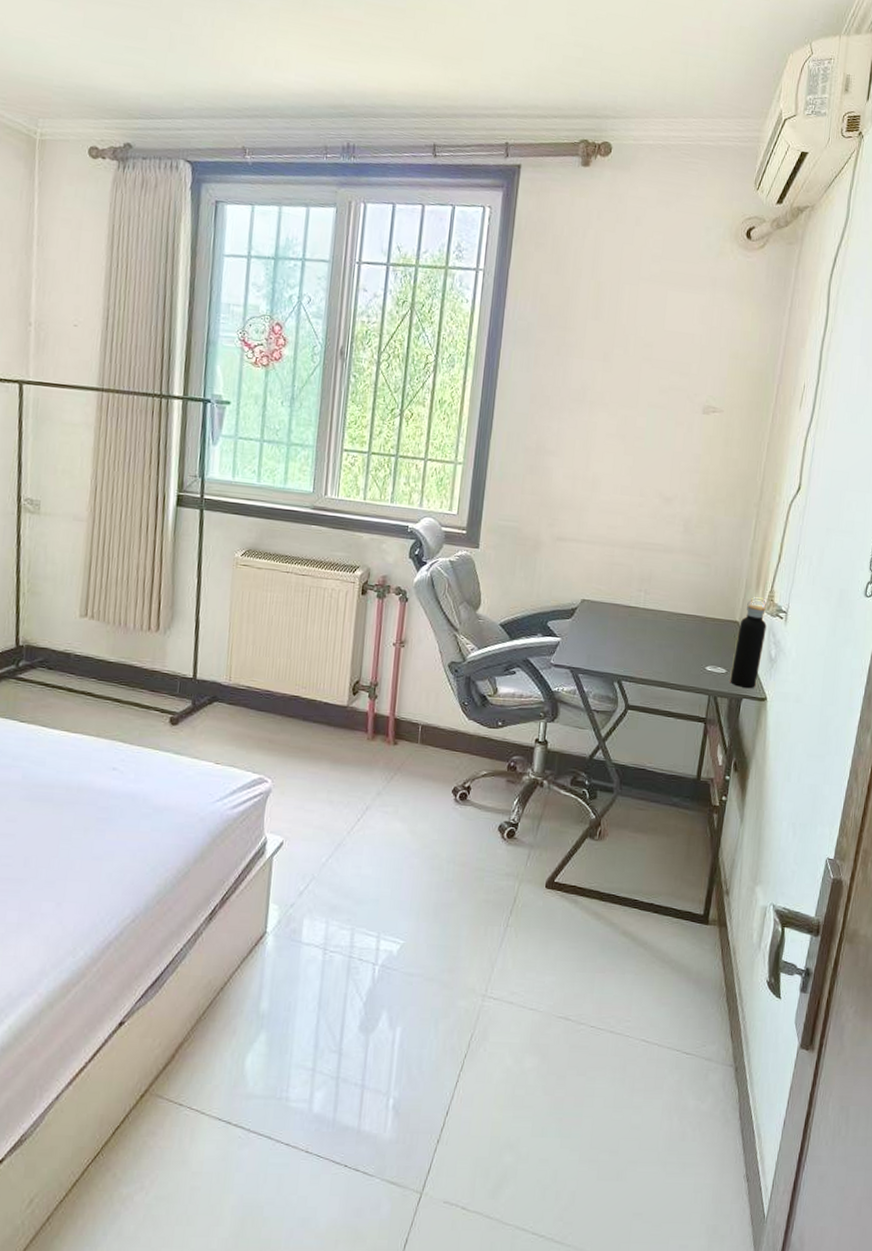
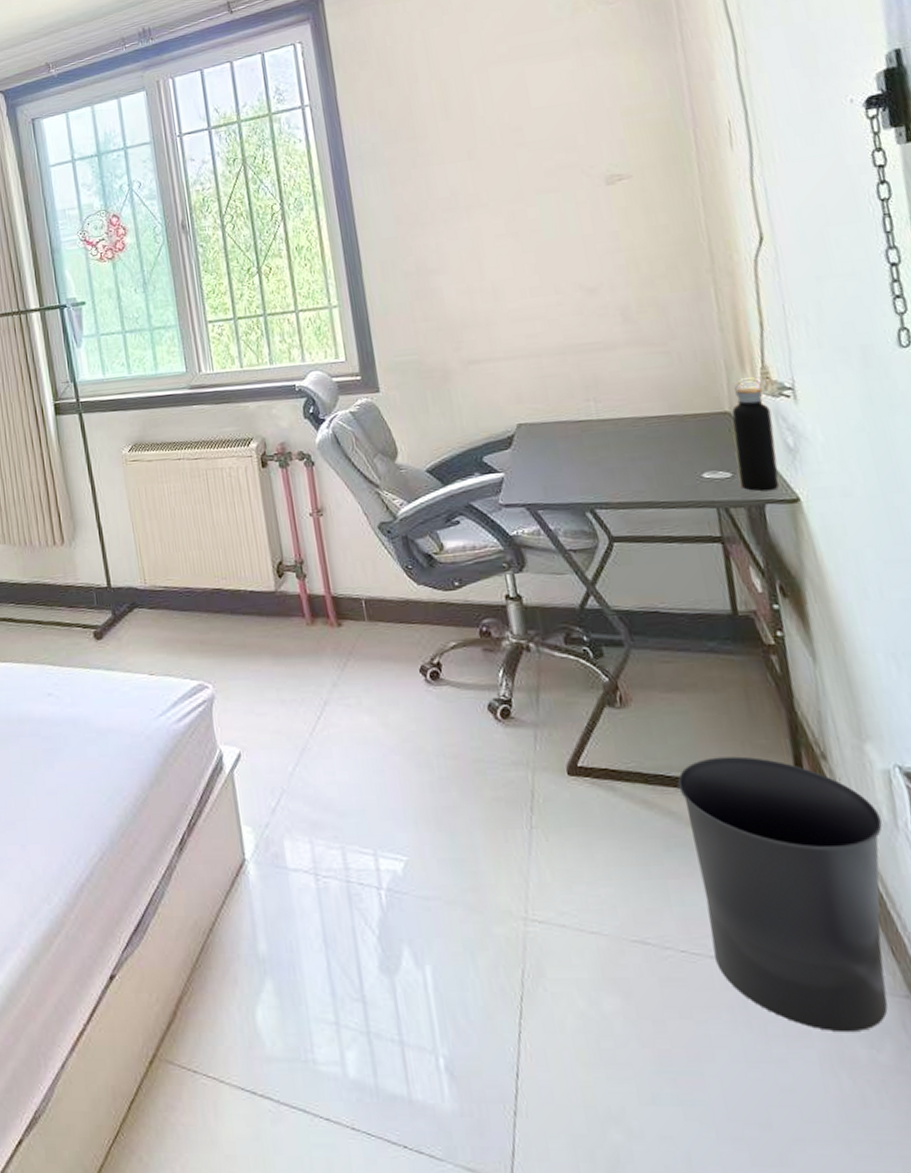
waste bin: none [613,885,751,1089] -> present [677,756,888,1033]

